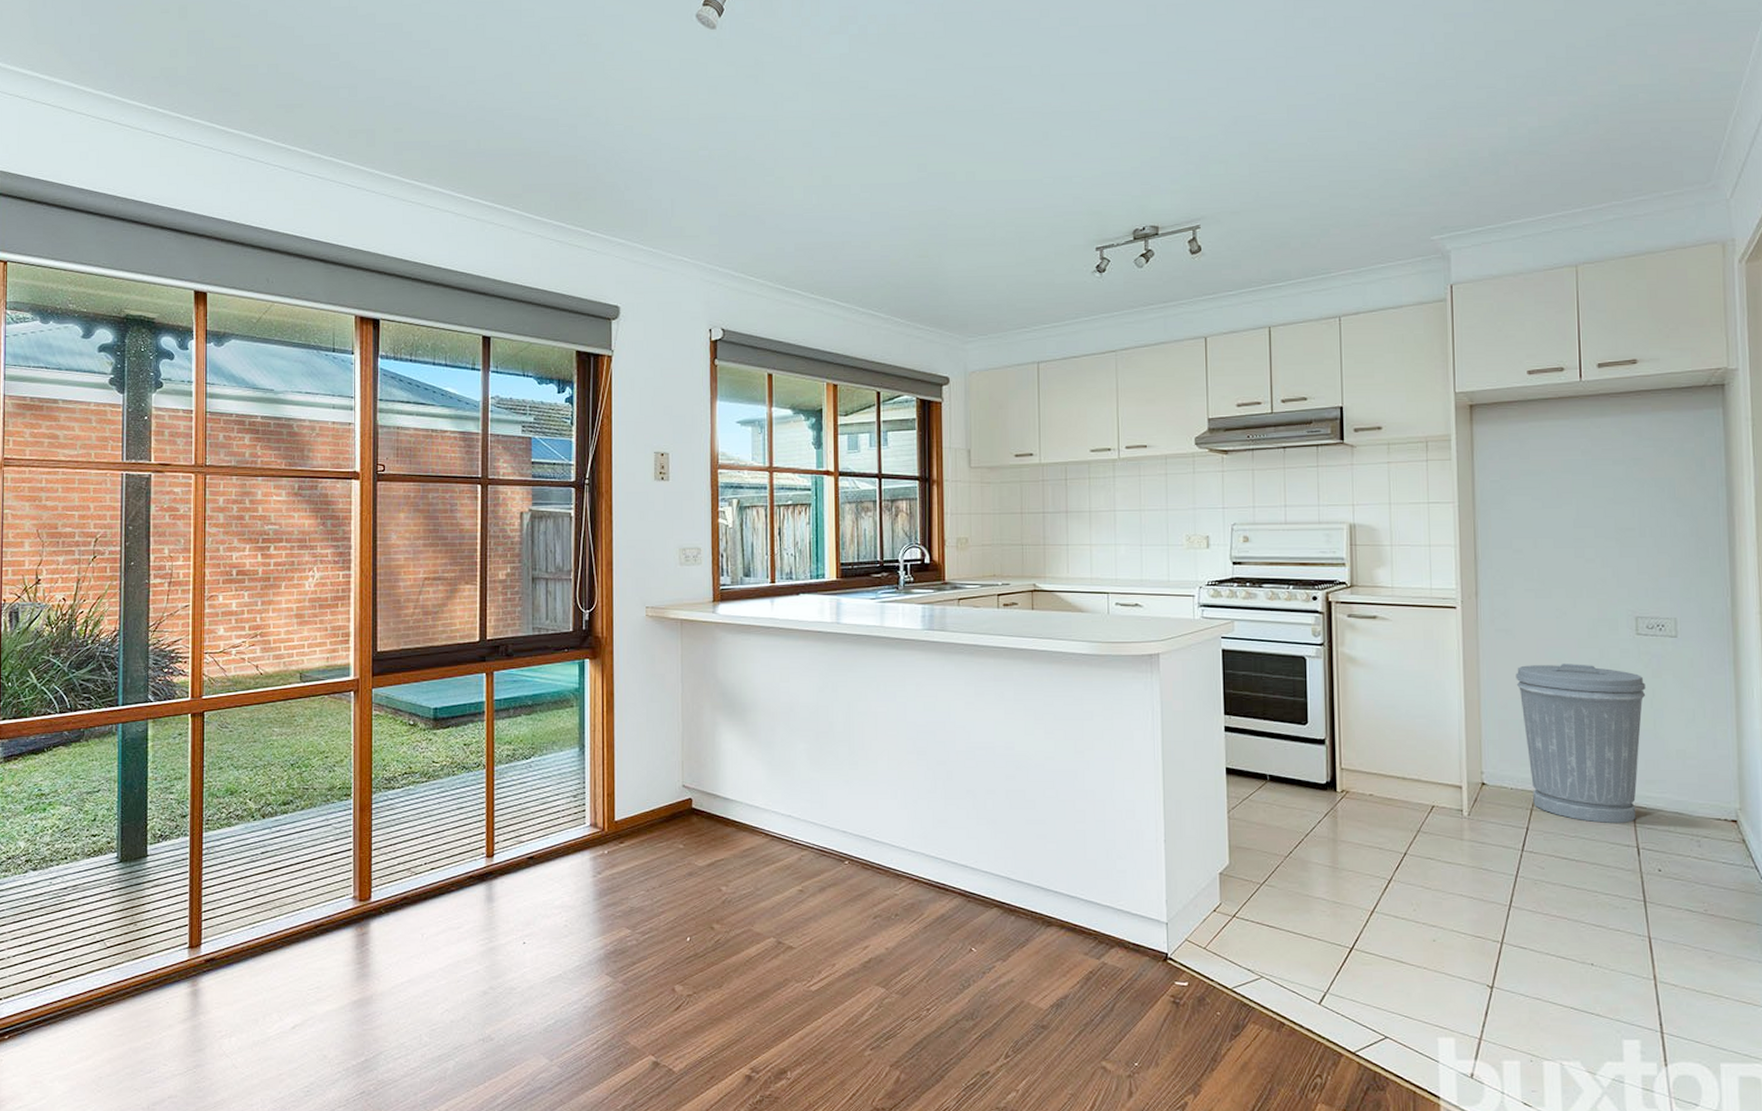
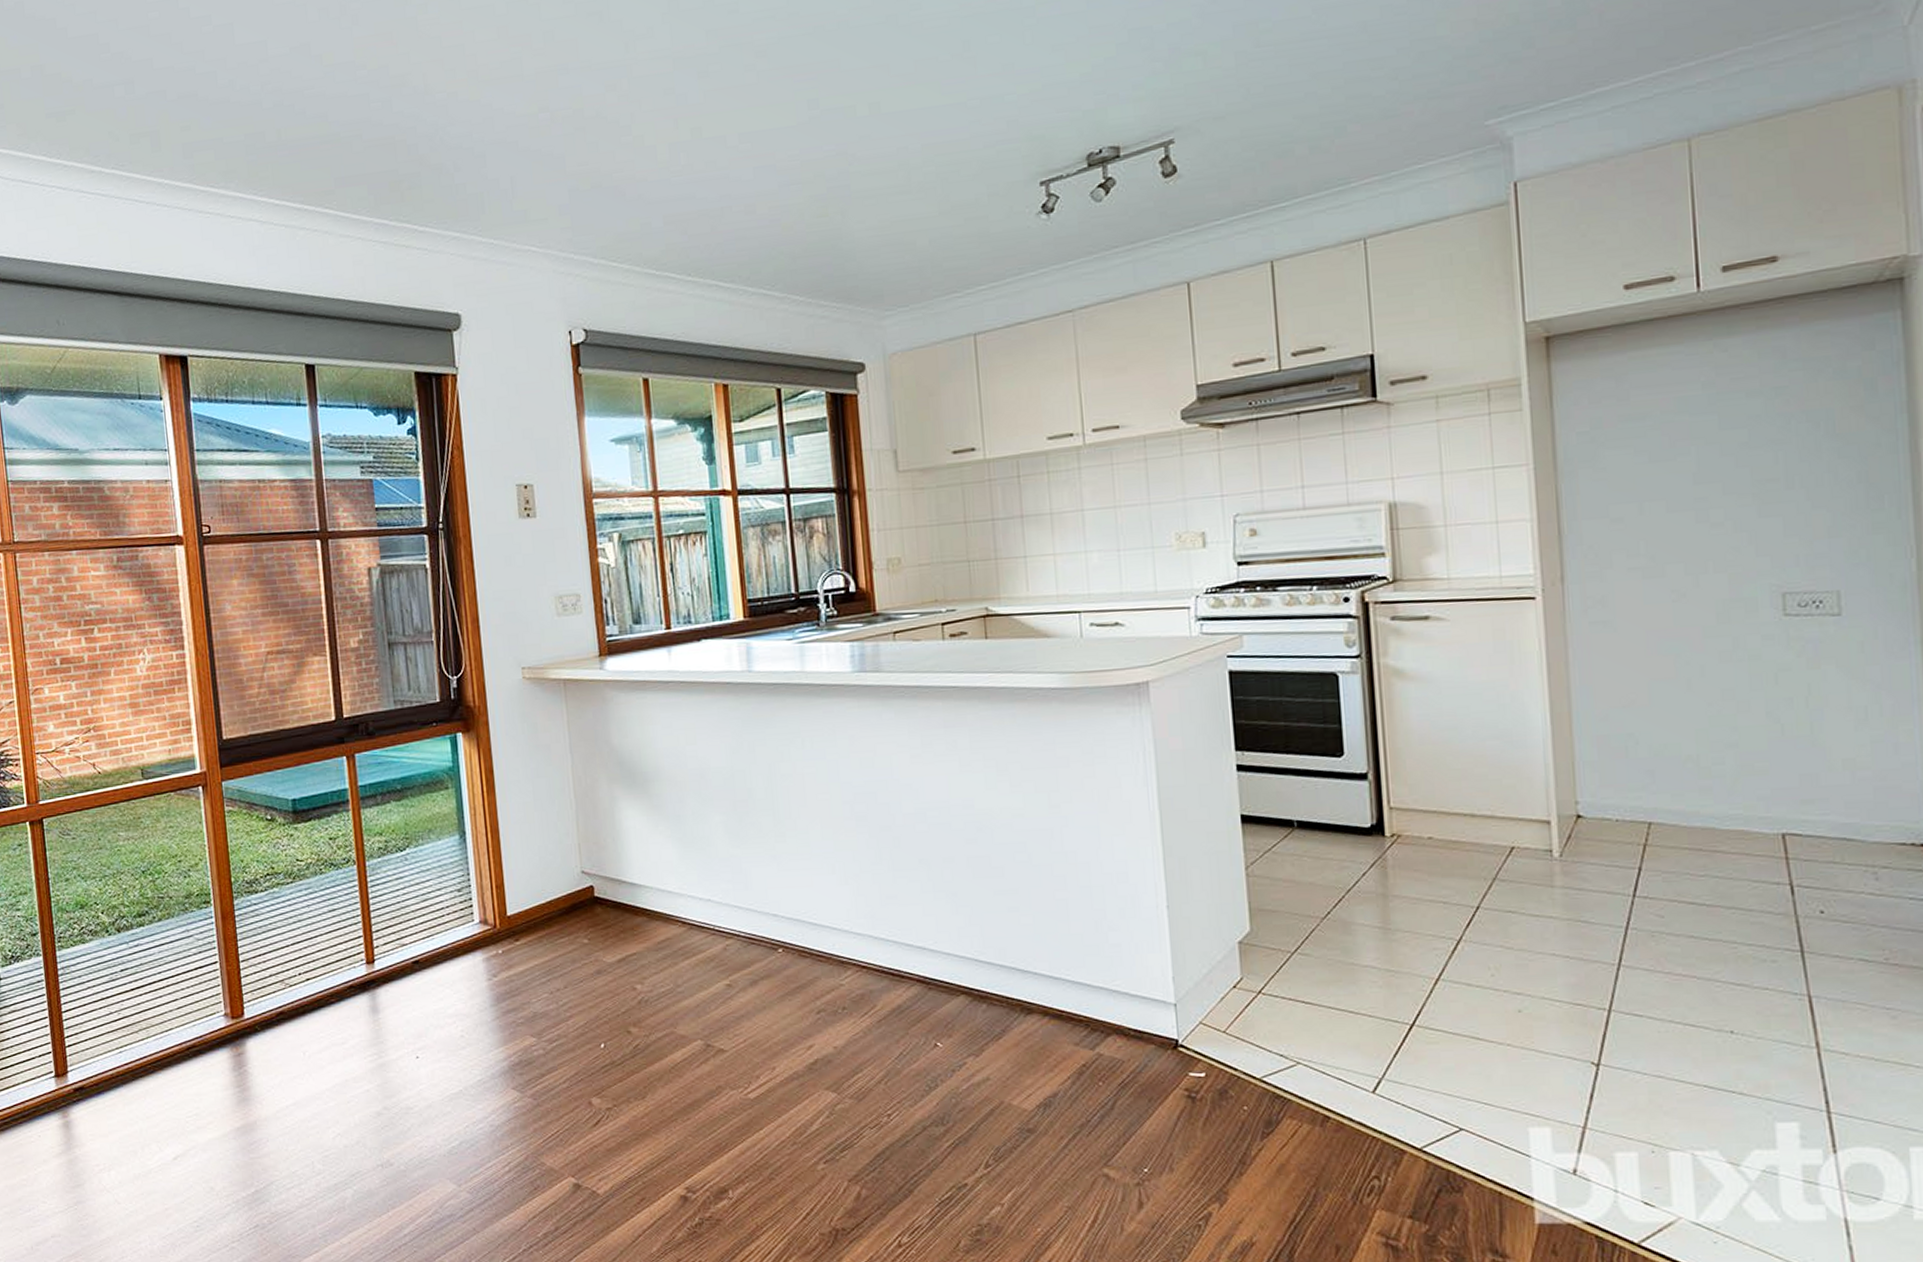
trash can: present [1516,664,1646,823] -> none [1618,658,1799,857]

